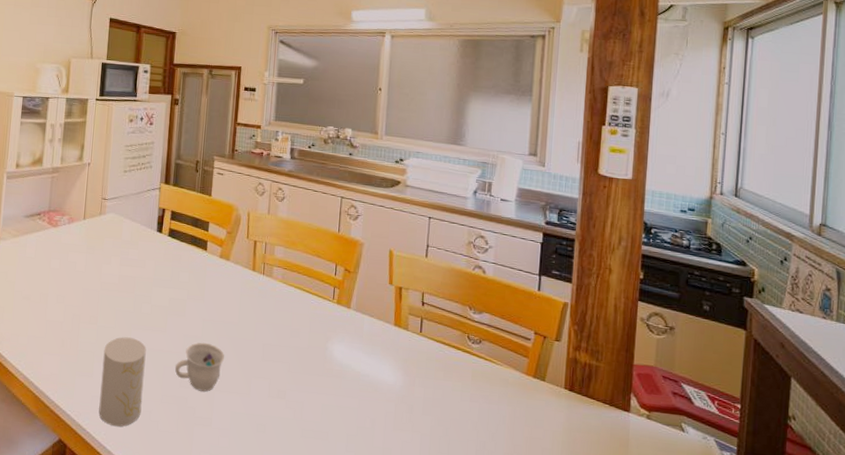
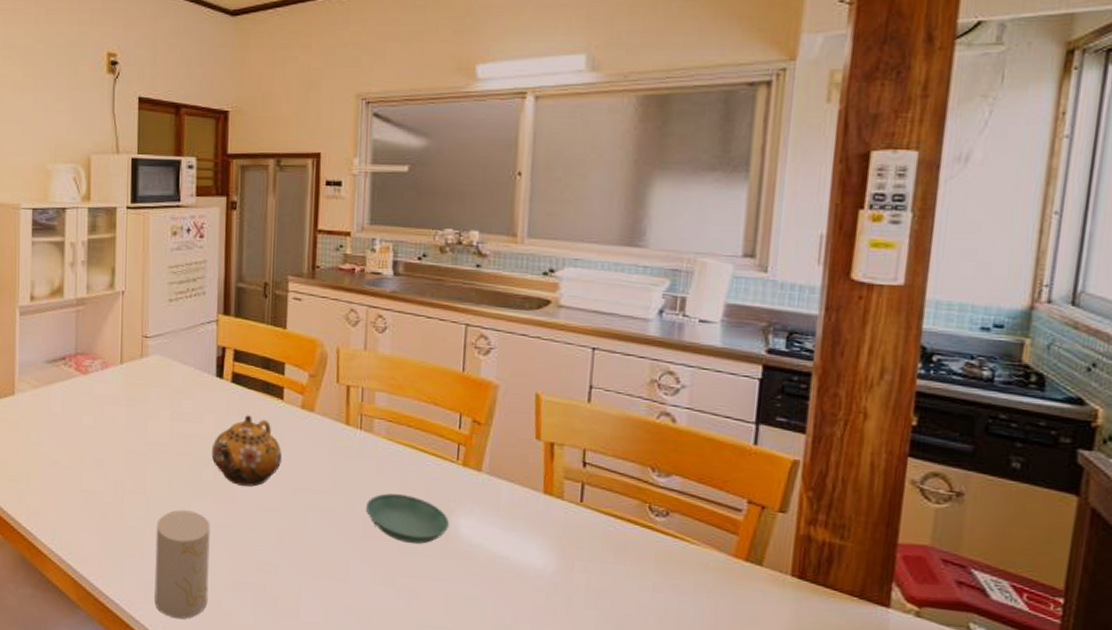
teapot: none [150,262,204,319] -> present [211,415,282,487]
teacup: present [174,342,224,392] -> none [248,516,312,577]
saucer: none [265,325,326,365] -> present [365,493,449,544]

